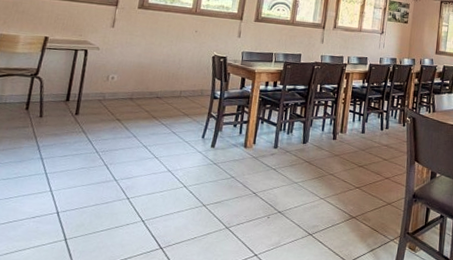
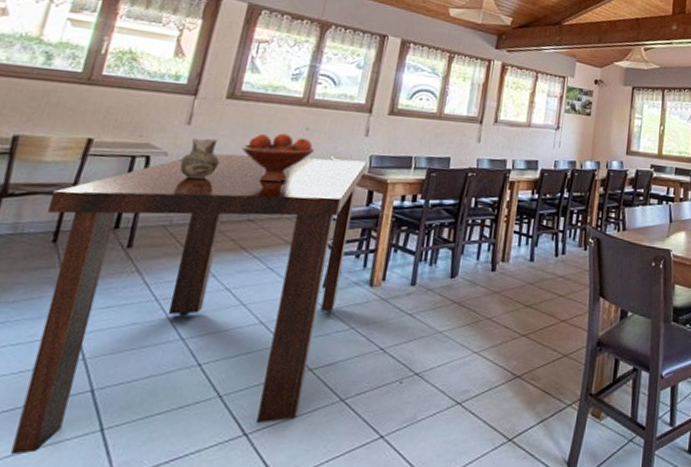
dining table: none [8,49,240,253] -> present [11,153,367,455]
ceramic pitcher: none [107,37,136,68] -> present [179,138,221,180]
fruit bowl: none [150,34,202,71] -> present [242,133,315,183]

